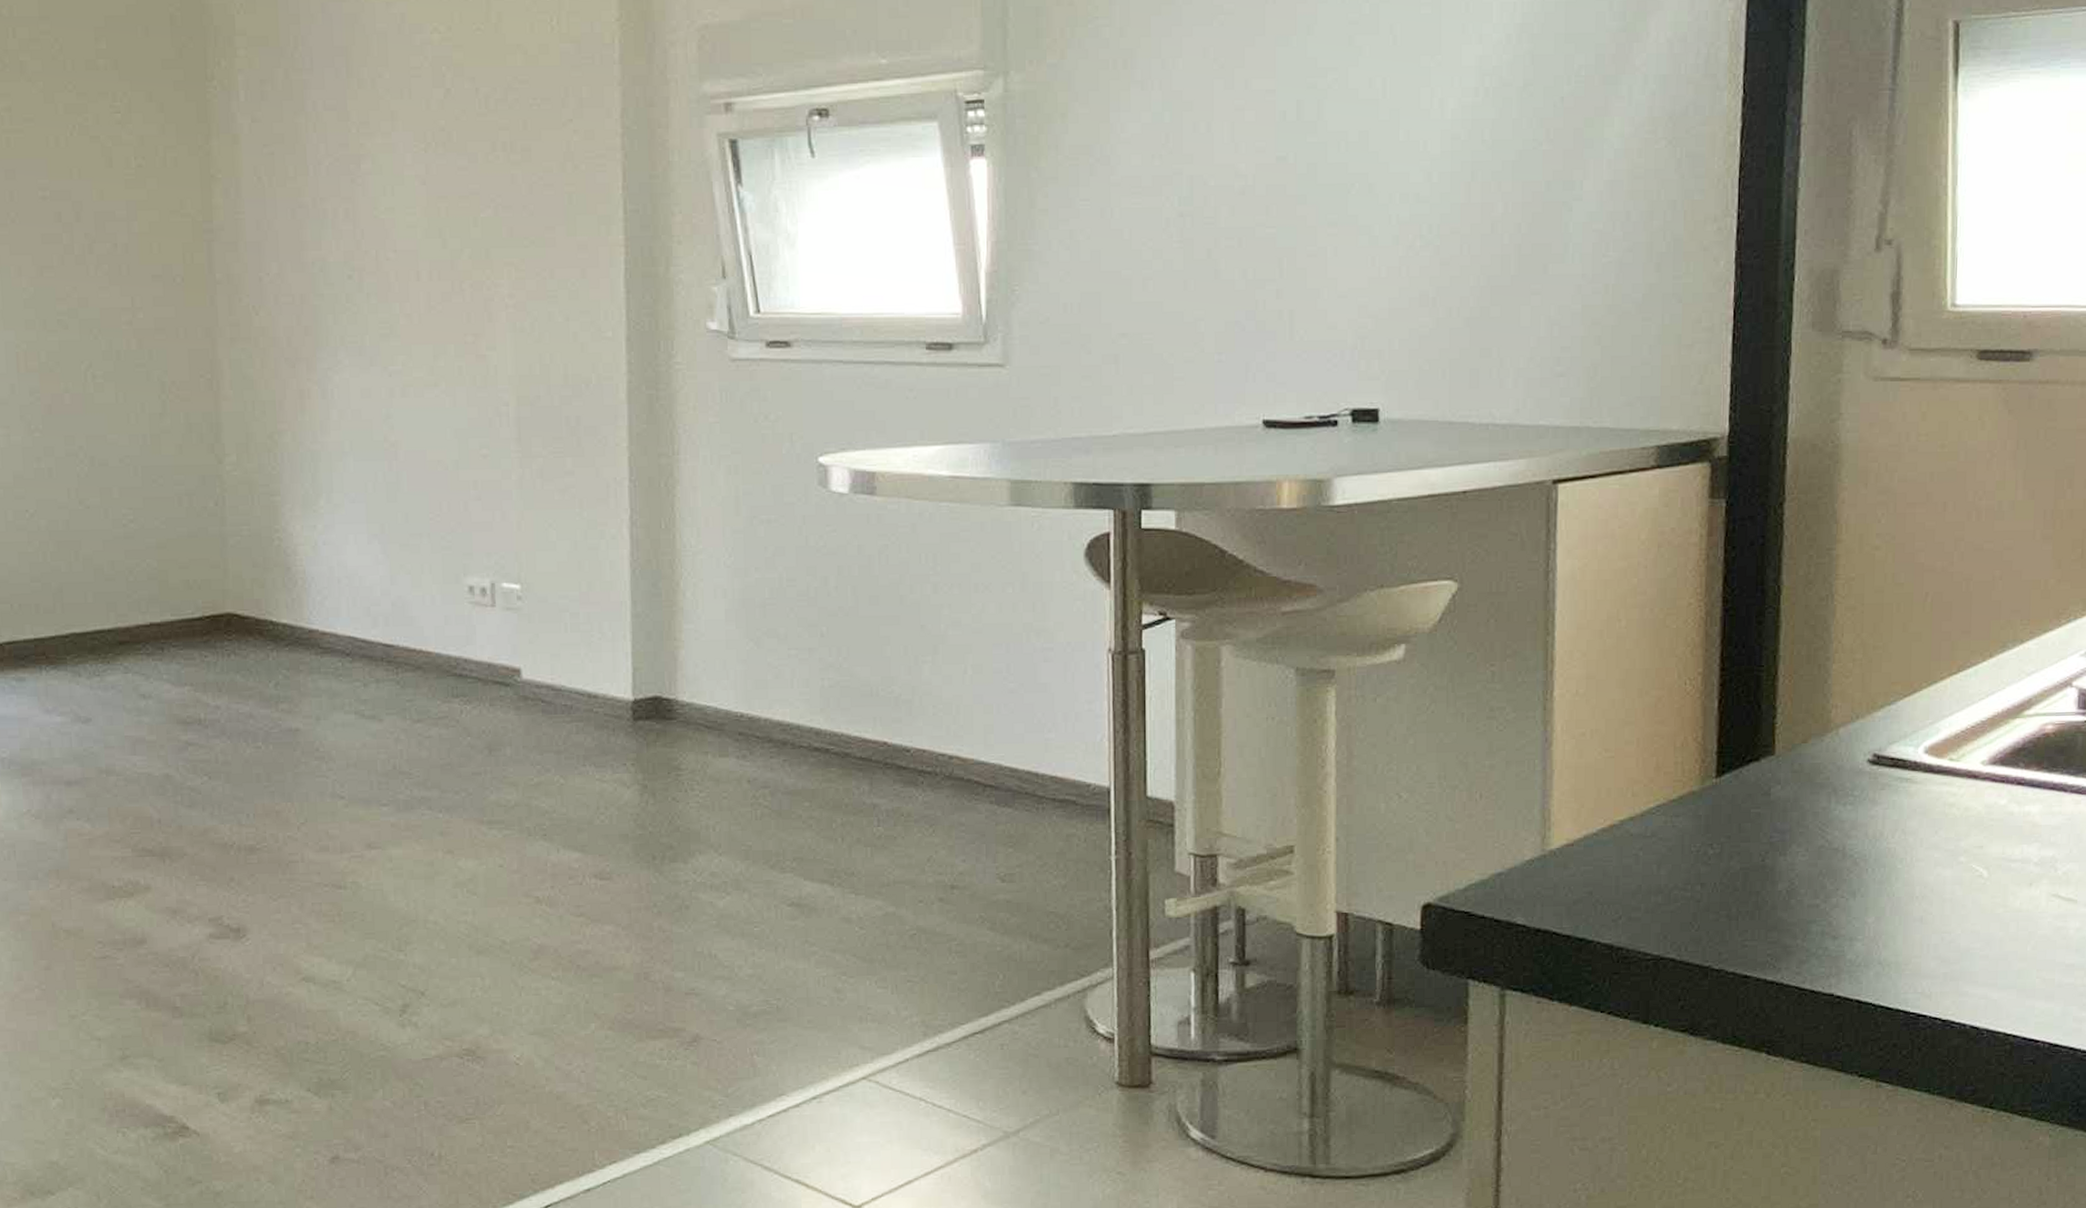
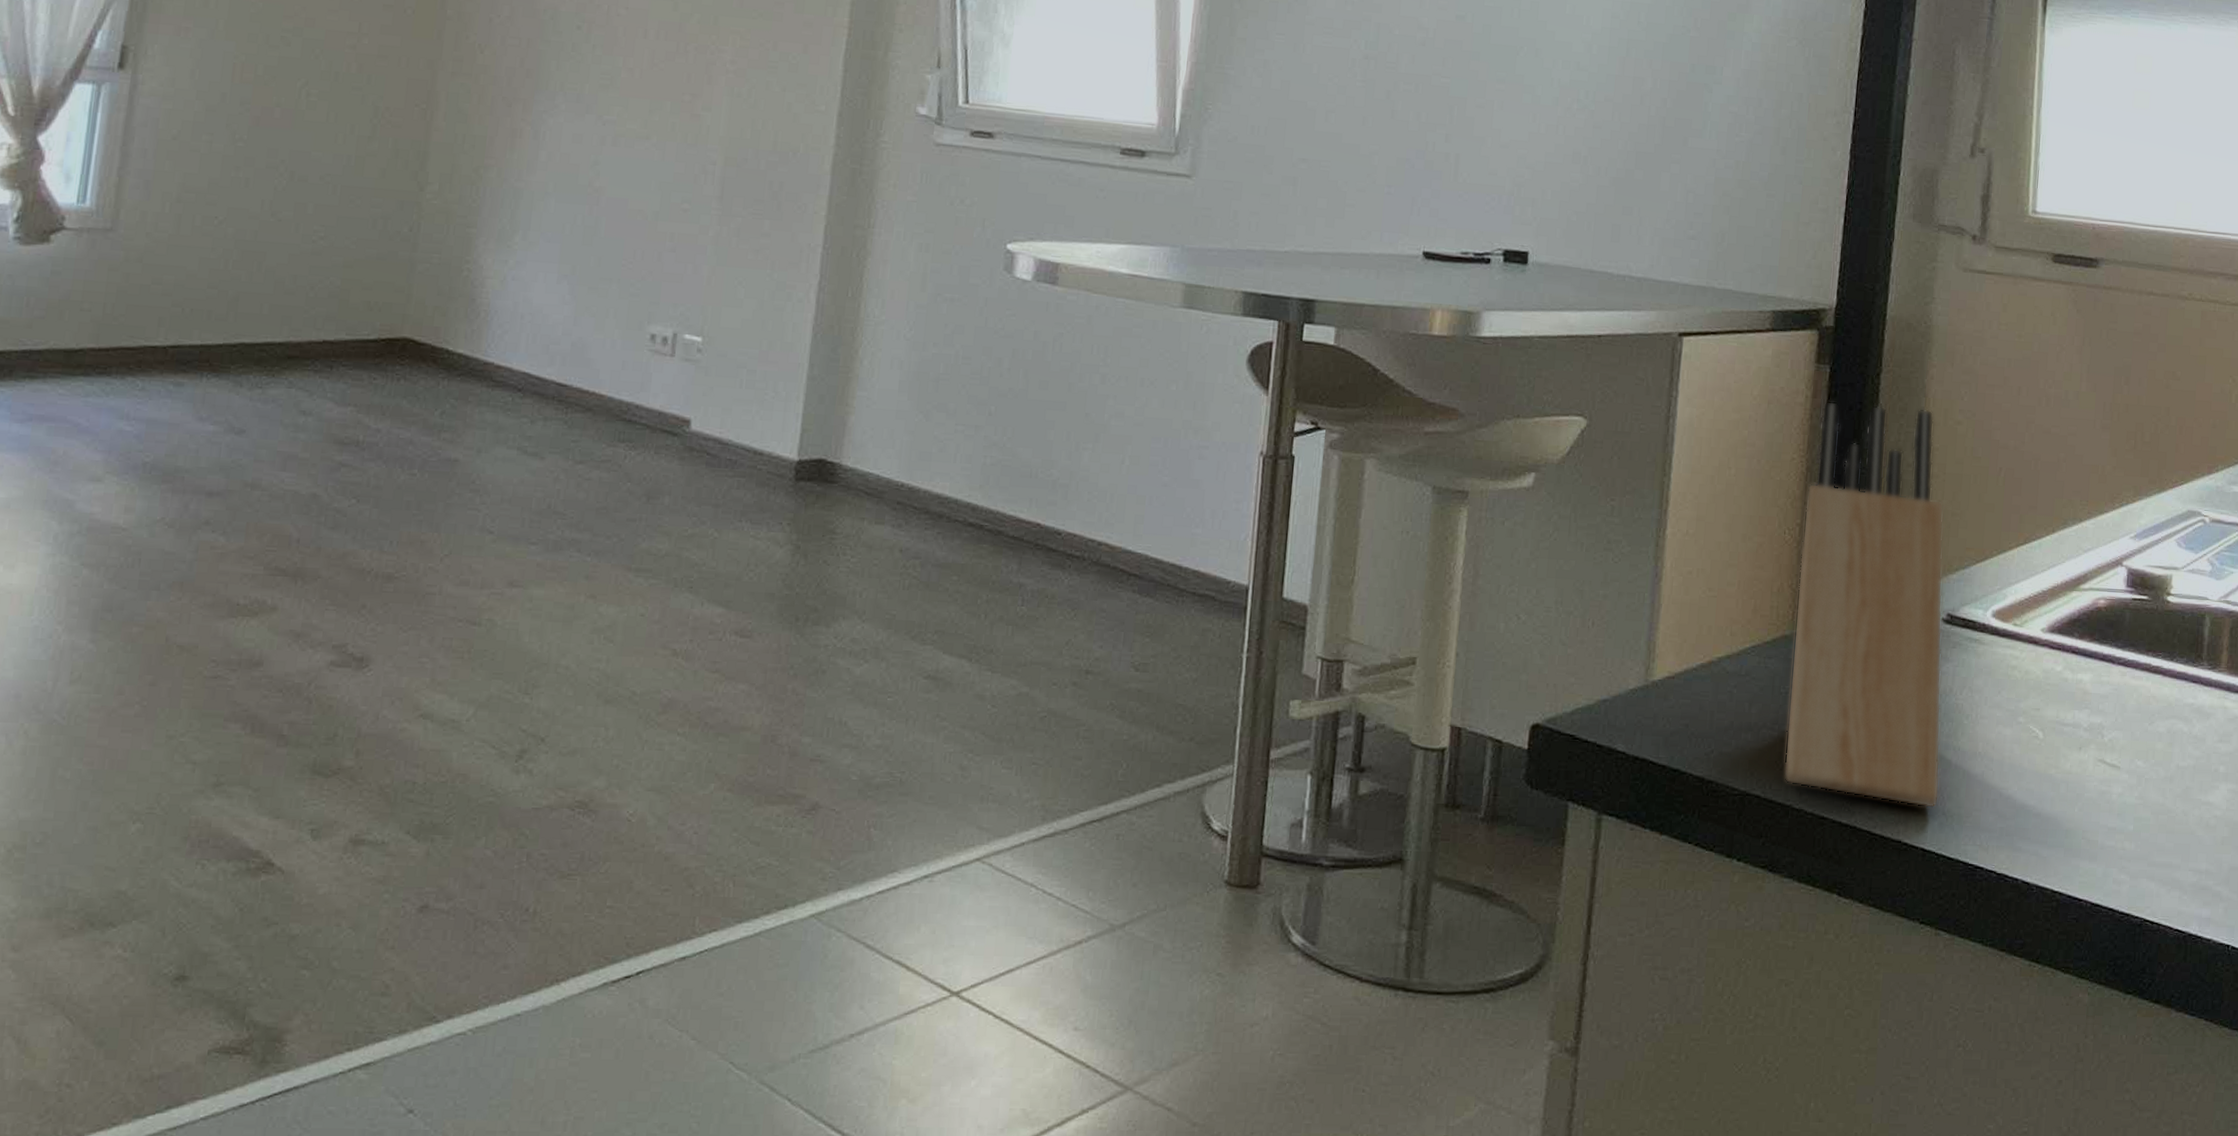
knife block: none [1700,536,1874,959] -> present [1784,401,1944,809]

